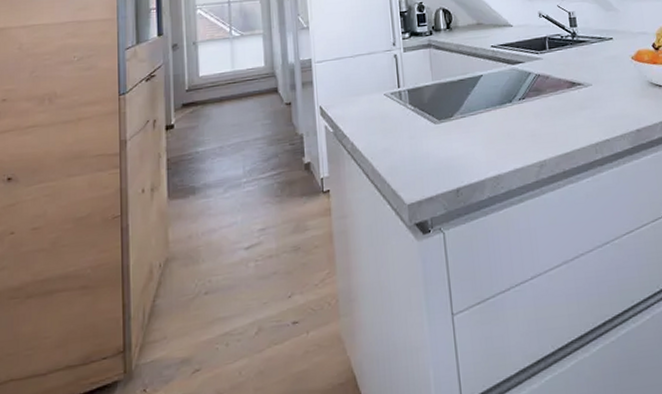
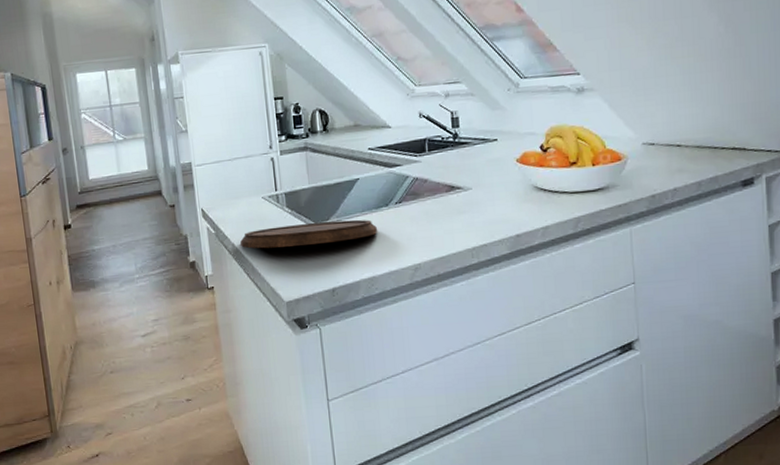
cutting board: none [360,116,503,148] -> present [240,219,378,249]

